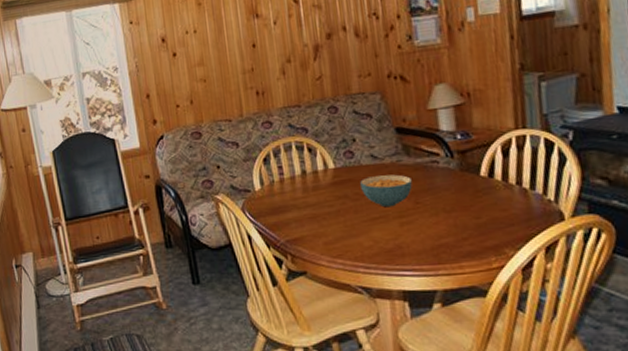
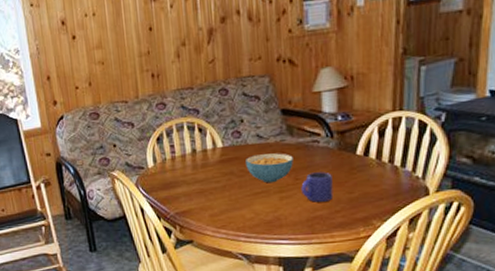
mug: none [422,195,459,229] -> present [301,172,334,202]

